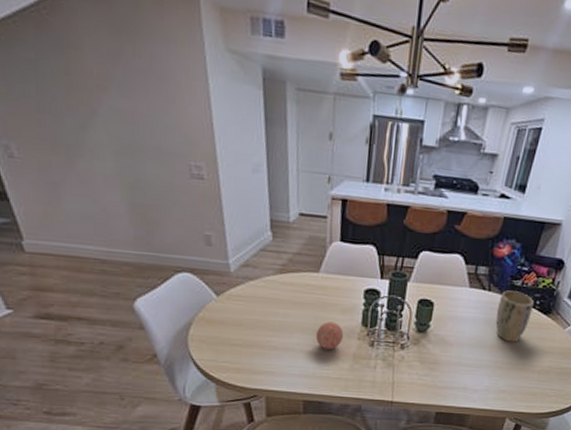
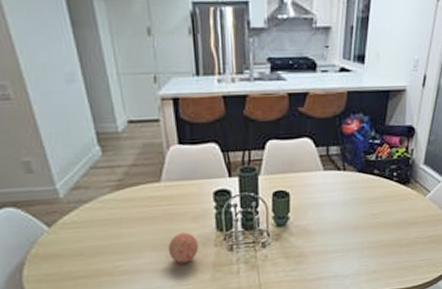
plant pot: present [495,290,534,343] -> none [355,166,391,220]

